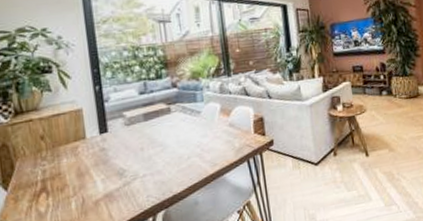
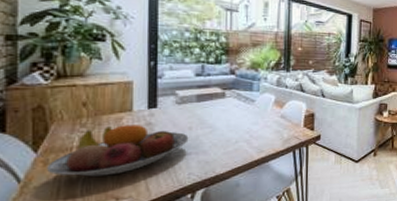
fruit bowl: none [18,151,142,211] -> present [47,125,189,177]

